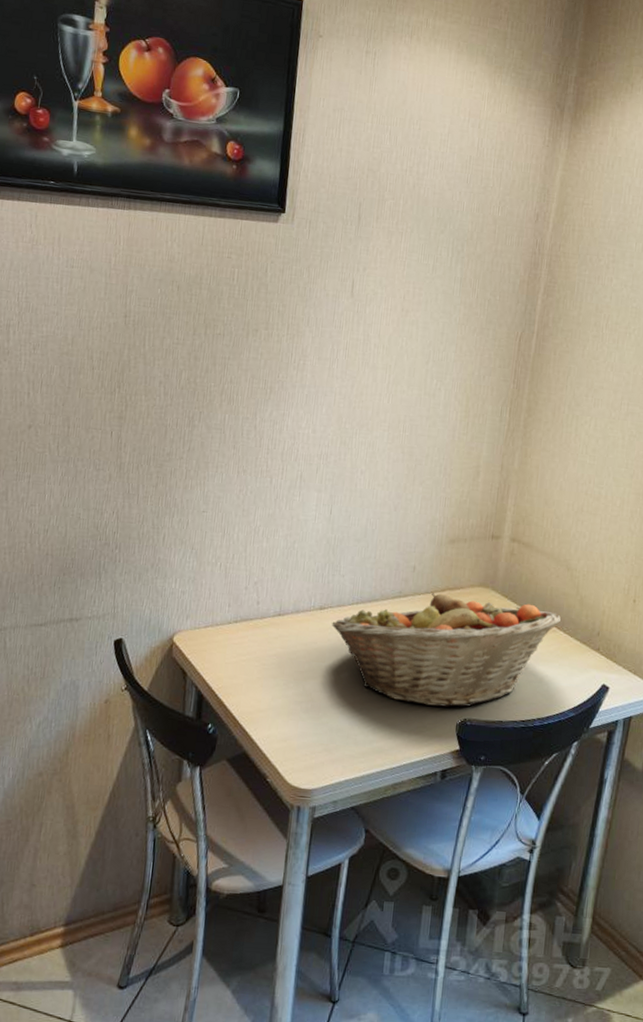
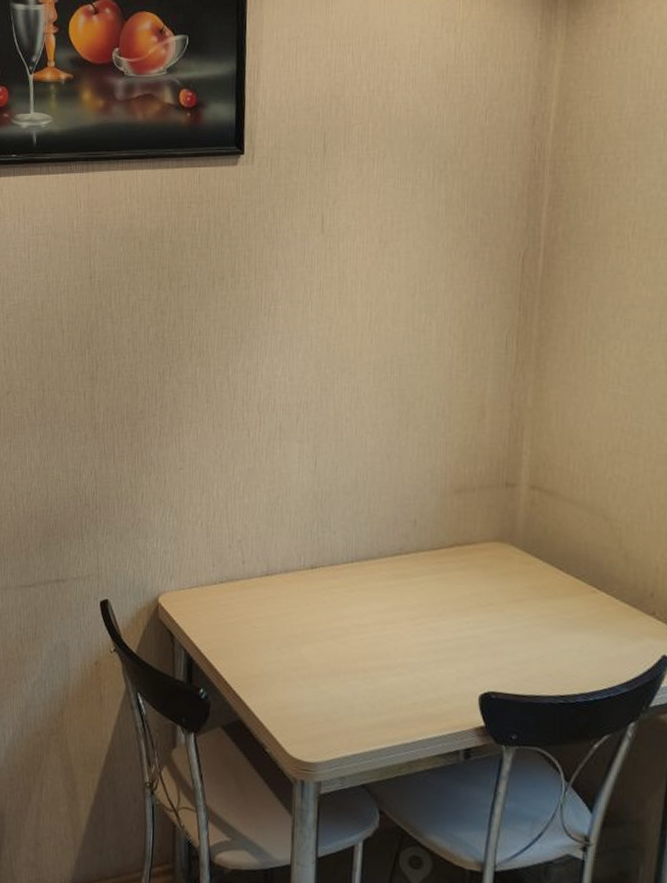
fruit basket: present [332,593,561,707] -> none [325,549,601,678]

